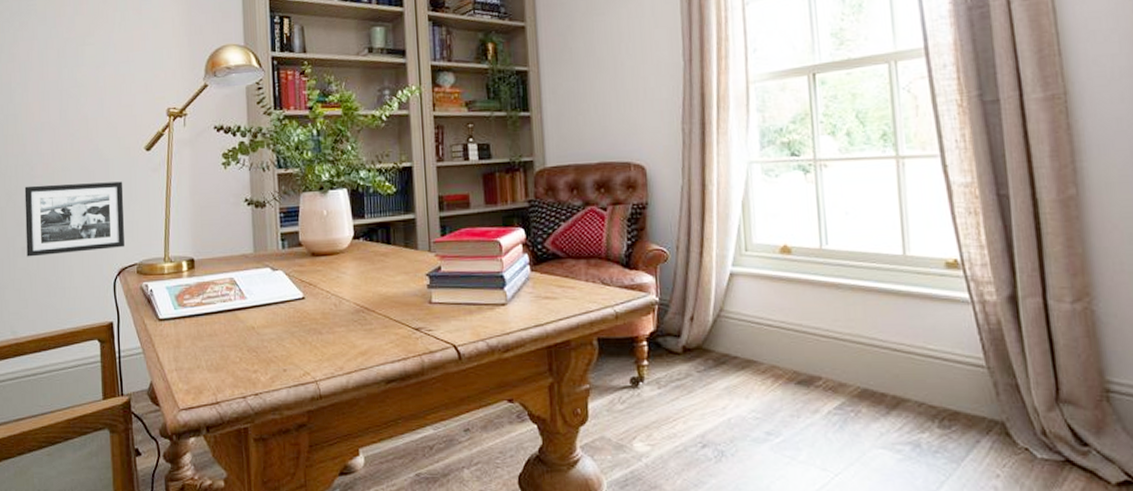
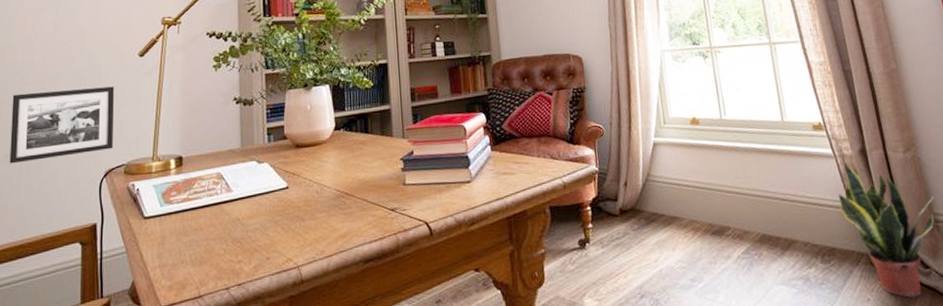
potted plant: none [971,311,1108,479] -> present [838,163,934,298]

